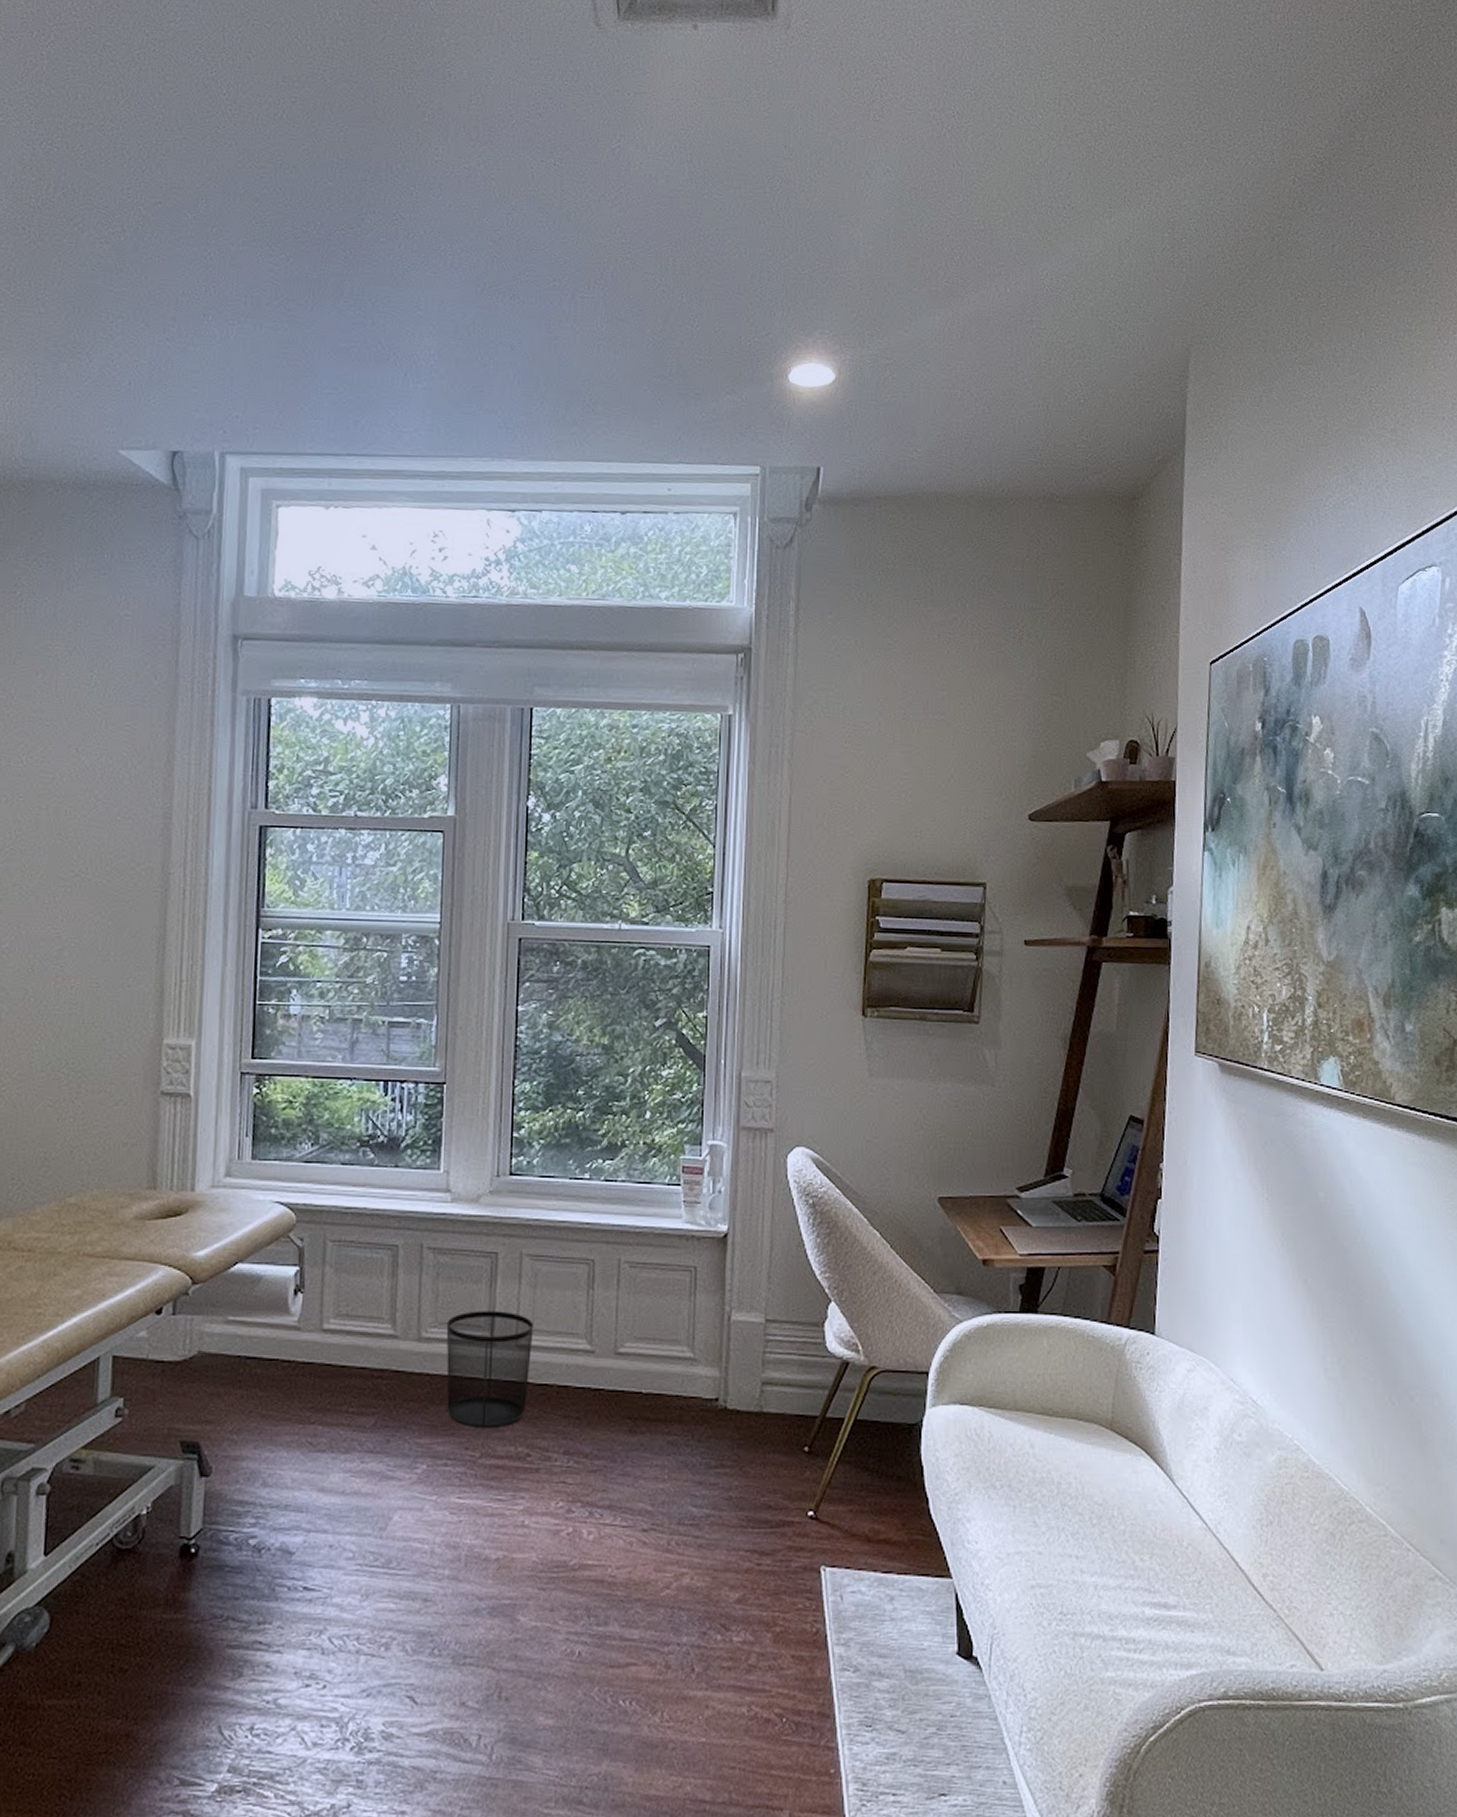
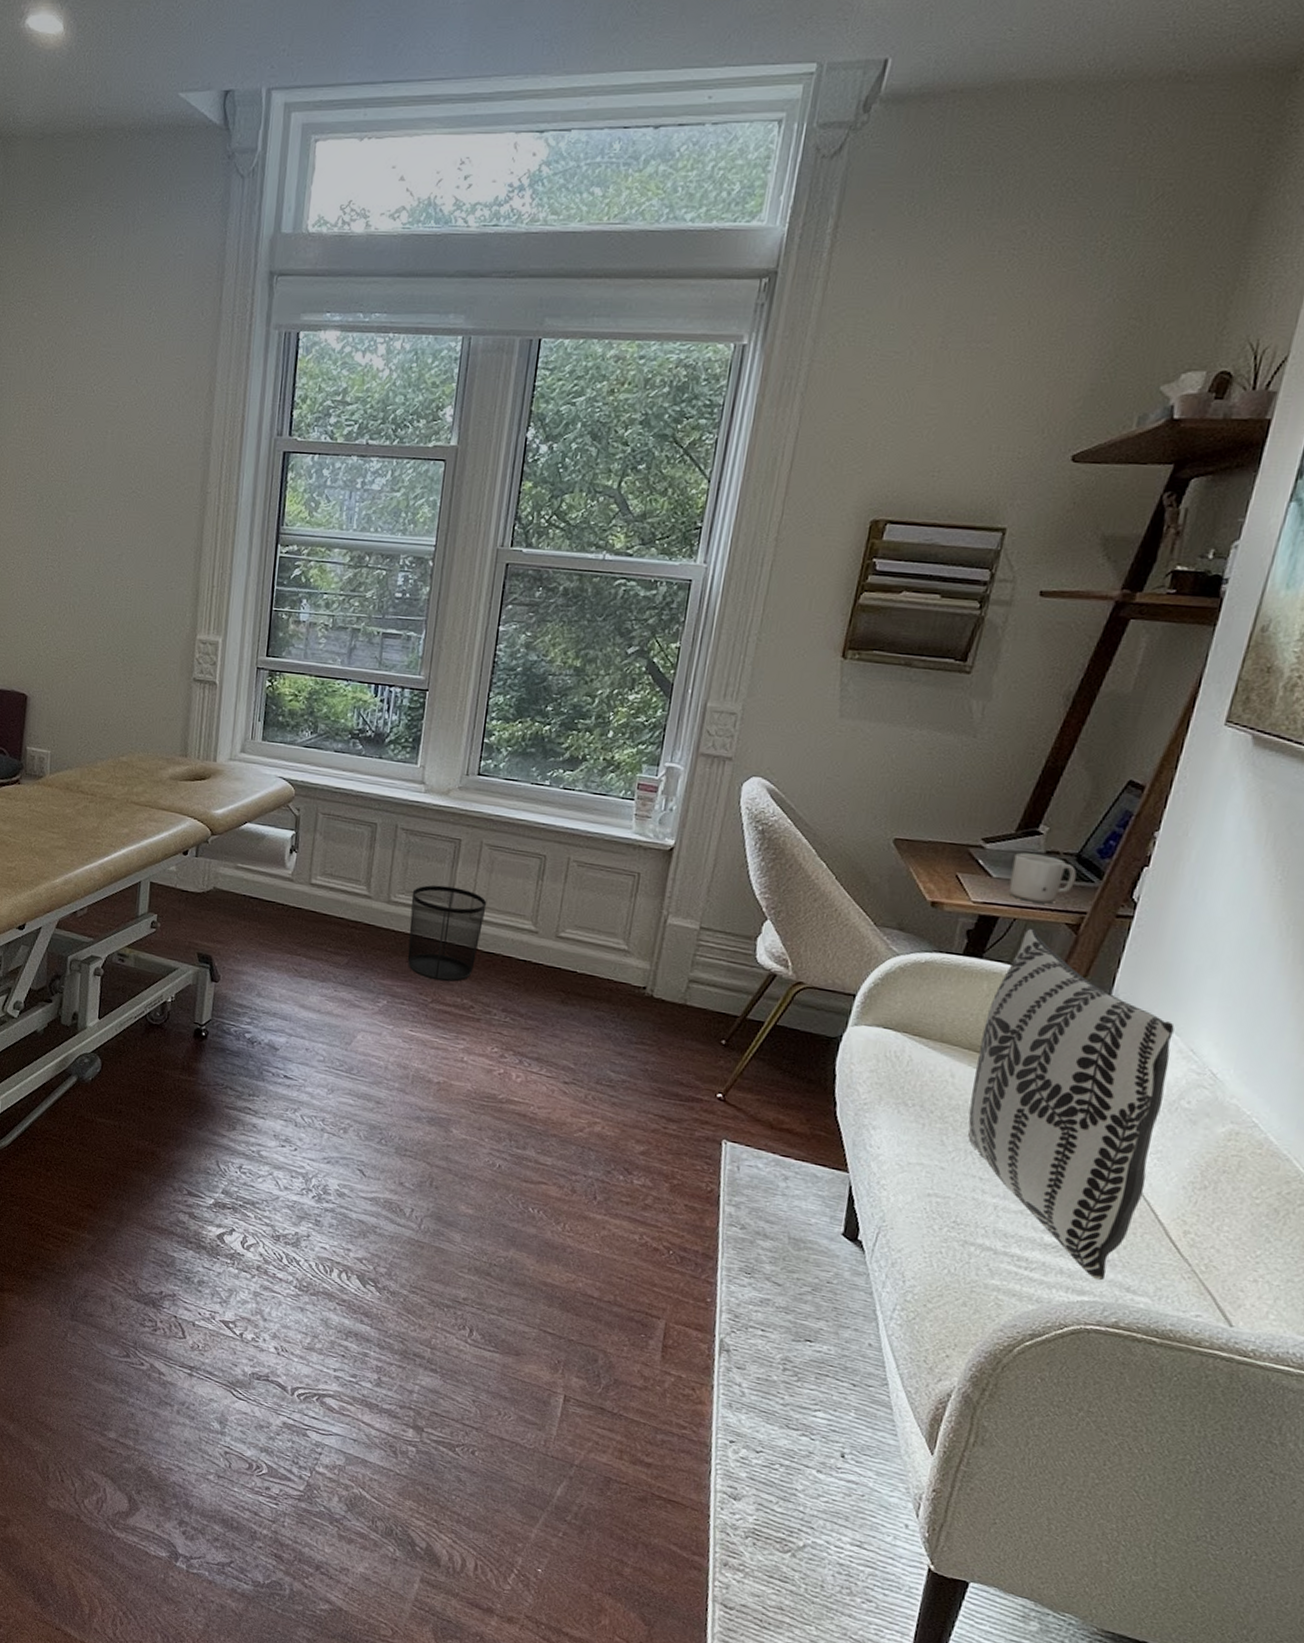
mug: none [1048,1198,1104,1248] -> present [1008,852,1077,904]
pillow: none [1051,1275,1221,1648] -> present [967,928,1175,1281]

